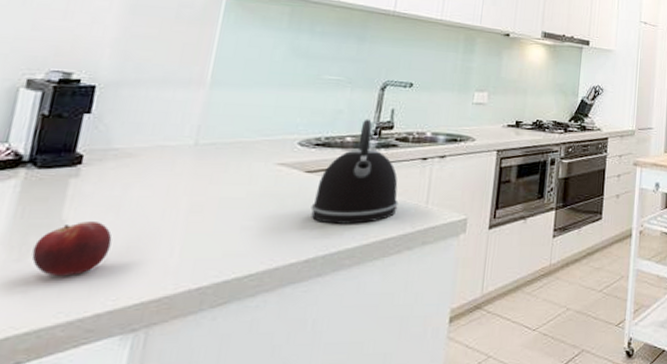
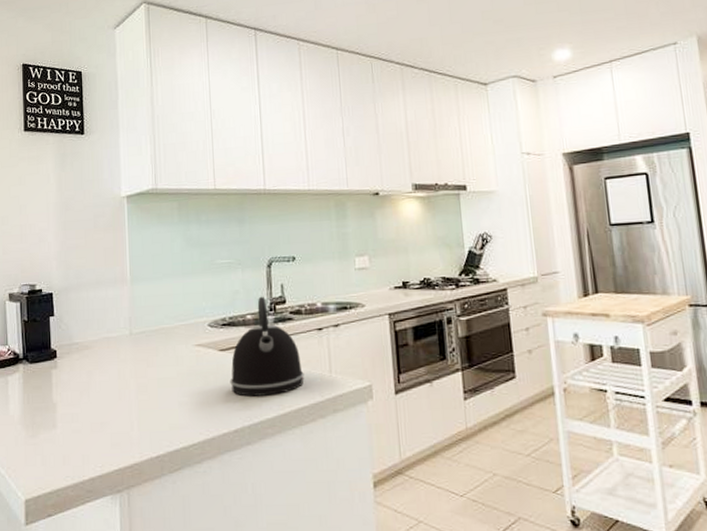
fruit: present [31,222,112,277] -> none [40,403,89,449]

